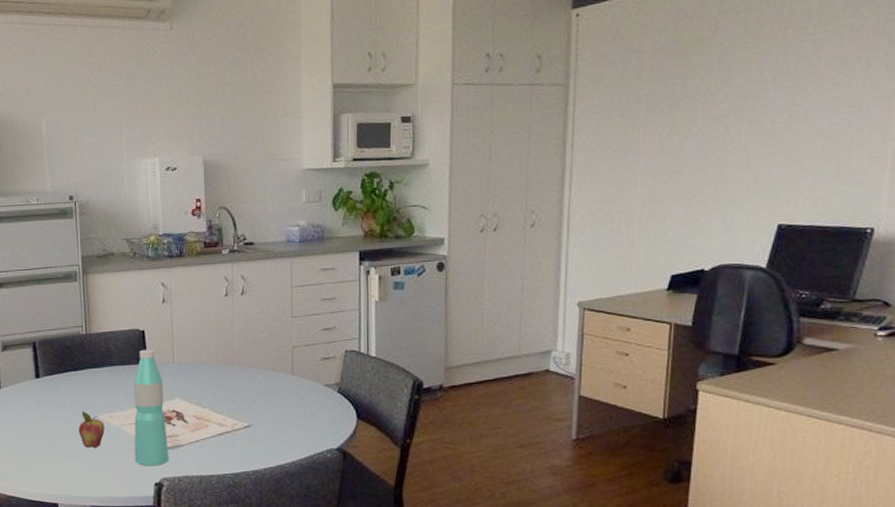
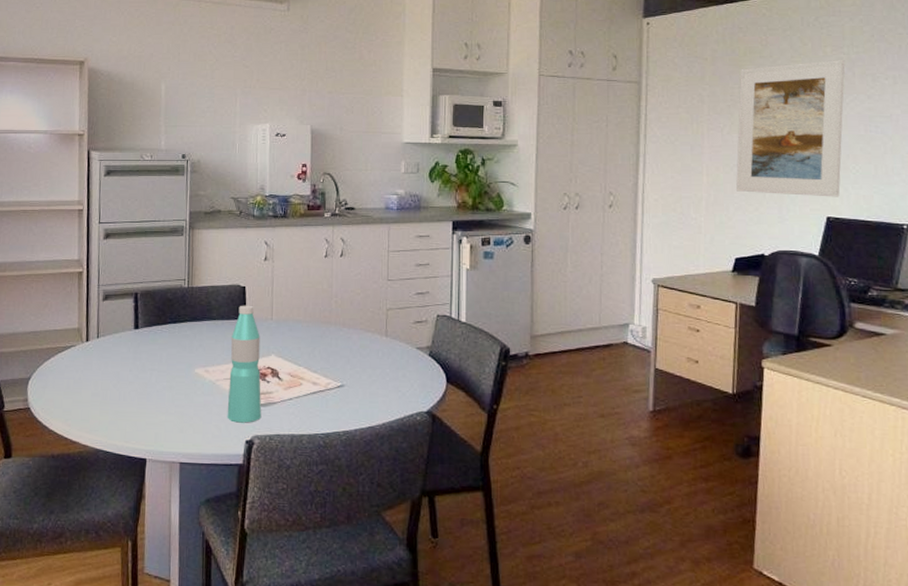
fruit: present [79,410,105,448] -> none [173,363,199,402]
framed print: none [675,41,810,203] -> present [736,59,845,197]

